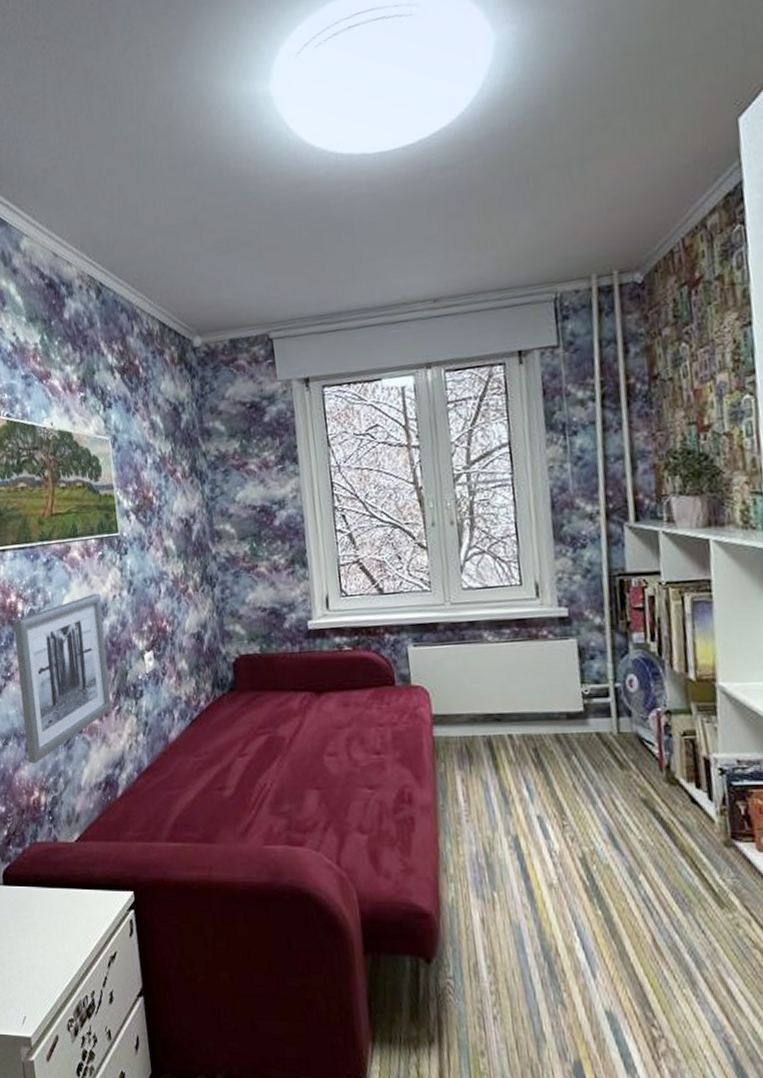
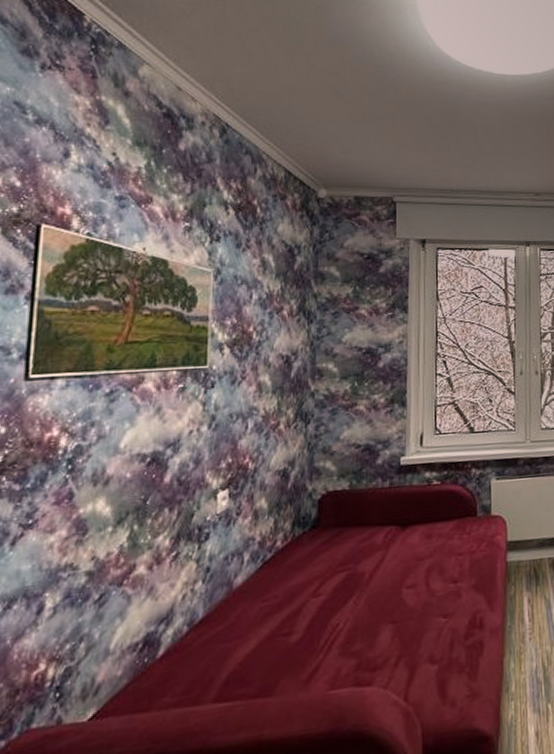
wall art: present [13,593,112,764] -> none [37,428,173,630]

